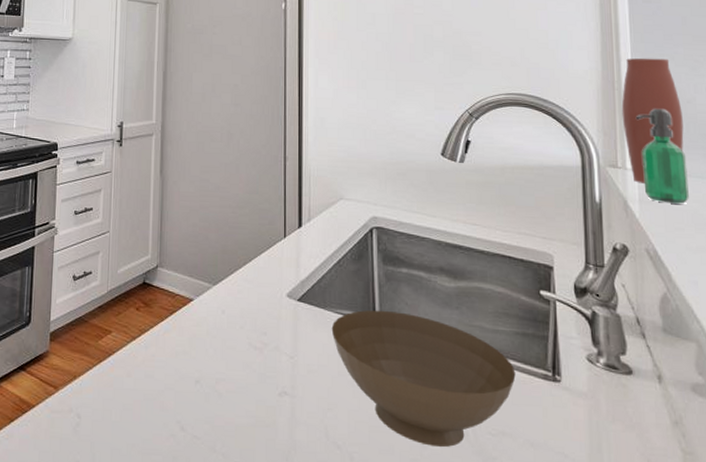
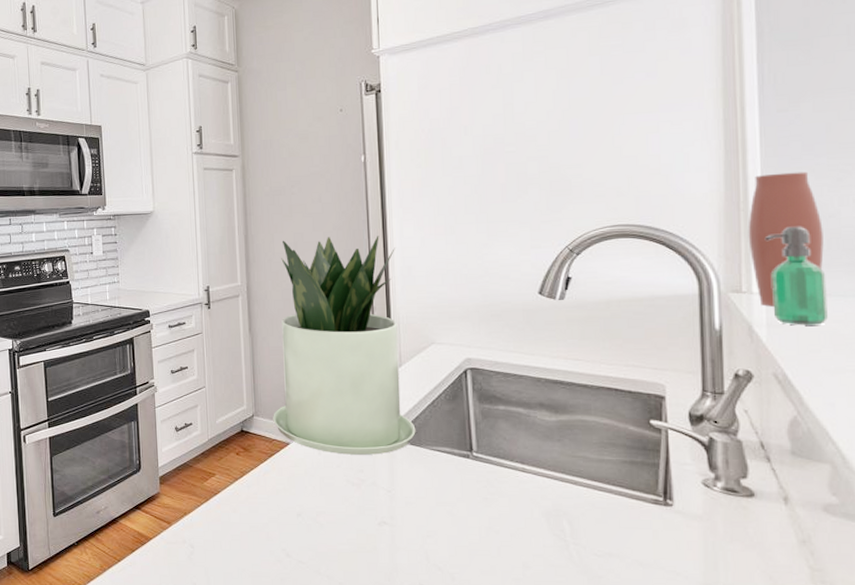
planter: none [177,80,321,316] -> present [273,236,416,455]
bowl: present [331,310,516,447] -> none [428,445,623,567]

